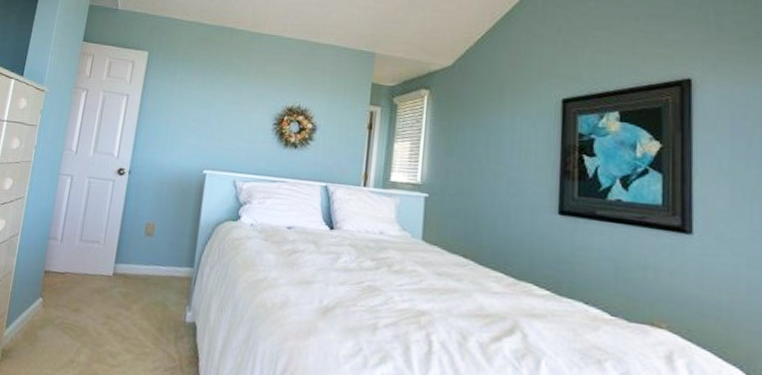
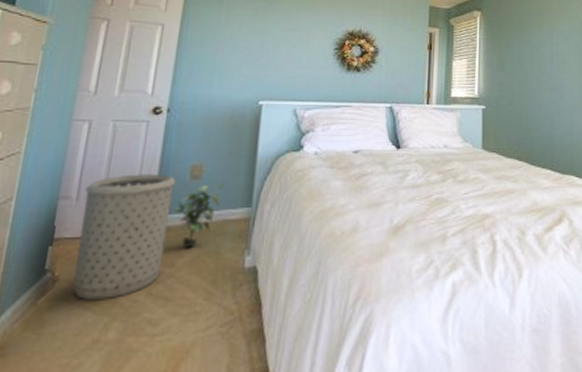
laundry basket: none [57,225,134,328] -> present [73,174,176,301]
potted plant: none [130,242,171,296] -> present [172,184,223,247]

